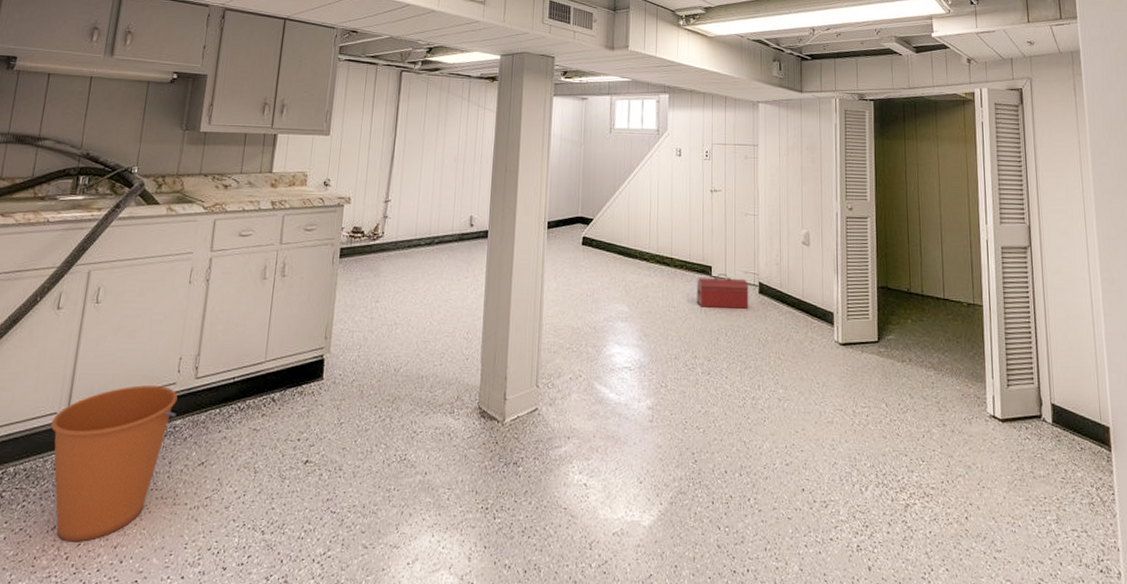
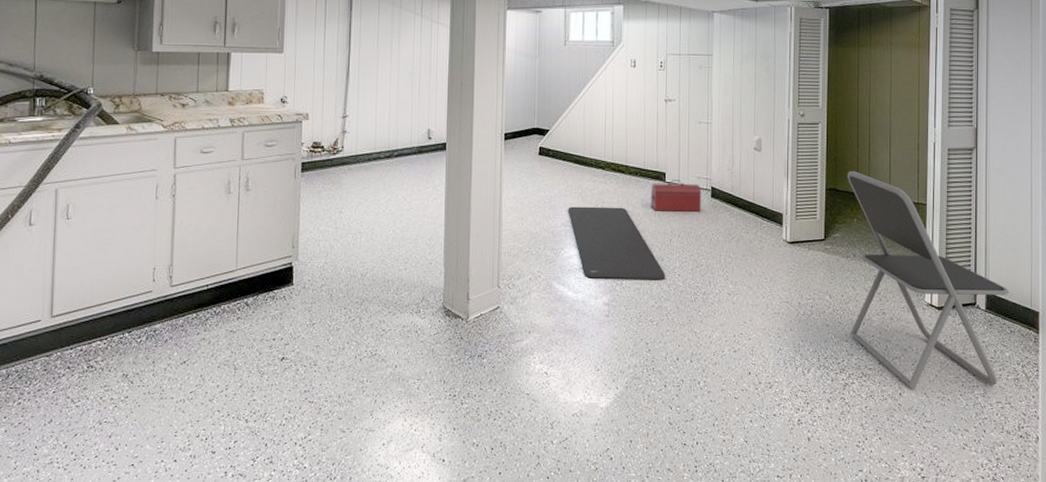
bucket: present [50,385,178,542] -> none [36,294,155,433]
exercise mat: none [612,300,712,383] -> present [569,206,665,280]
folding chair: none [898,269,1077,513] -> present [847,171,1010,389]

